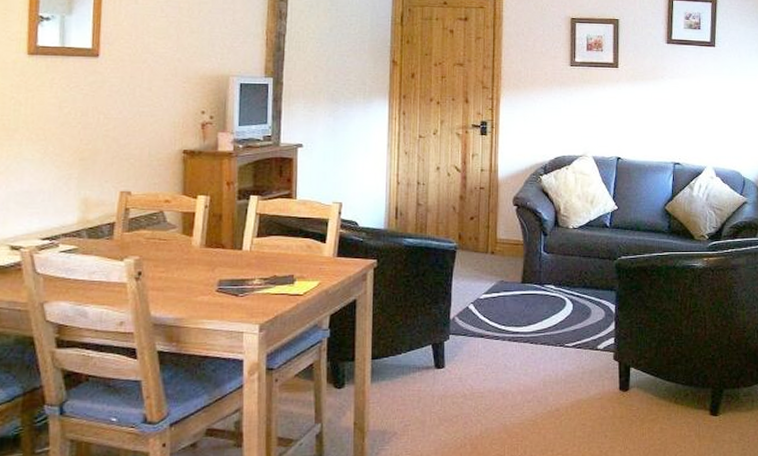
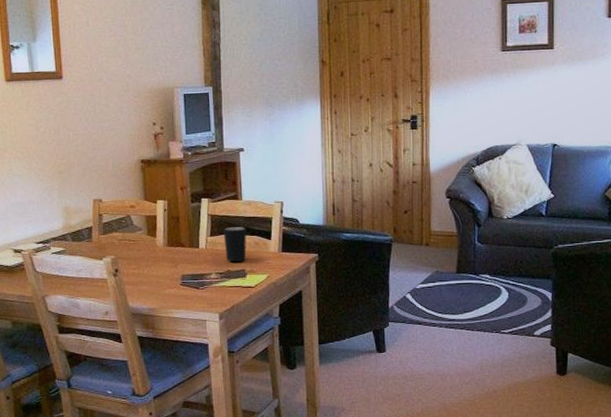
mug: none [272,228,299,267] -> present [223,227,247,263]

